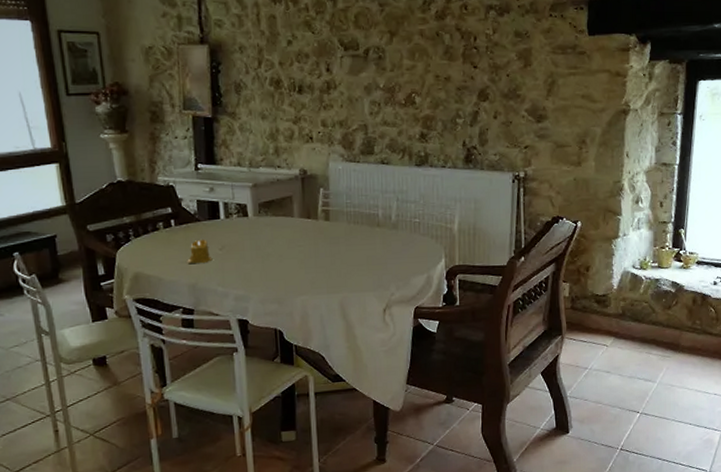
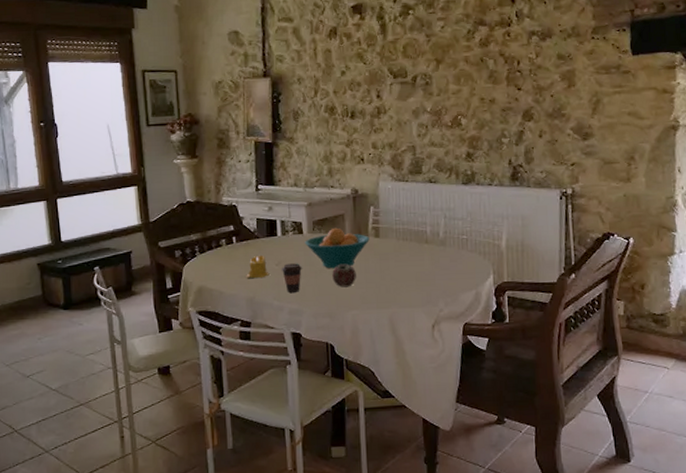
coffee cup: none [225,247,249,279] -> present [281,263,303,294]
fruit bowl: none [250,210,319,254] -> present [305,227,370,269]
apple: none [280,249,306,273] -> present [332,264,356,288]

